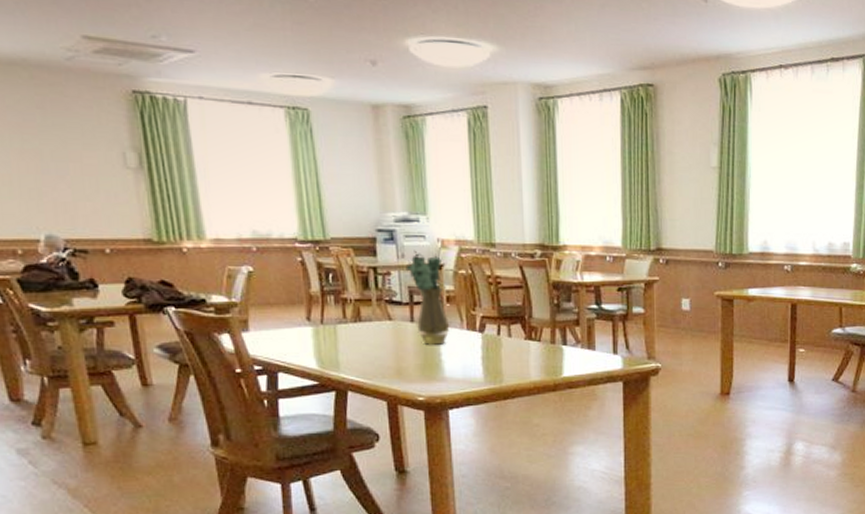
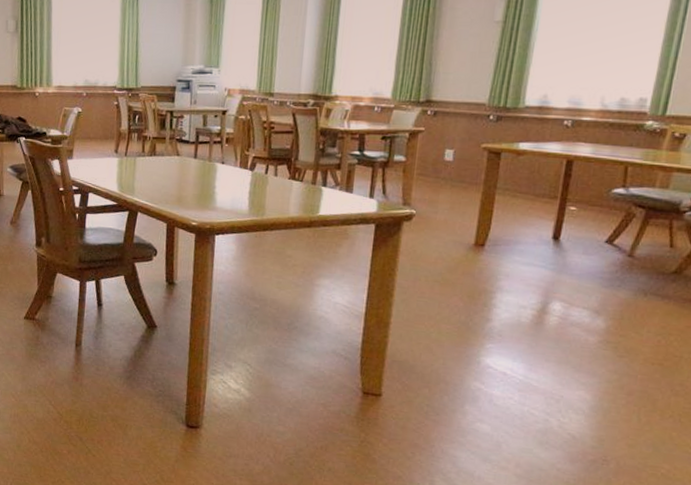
vase: present [405,250,449,345] -> none [196,97,226,179]

